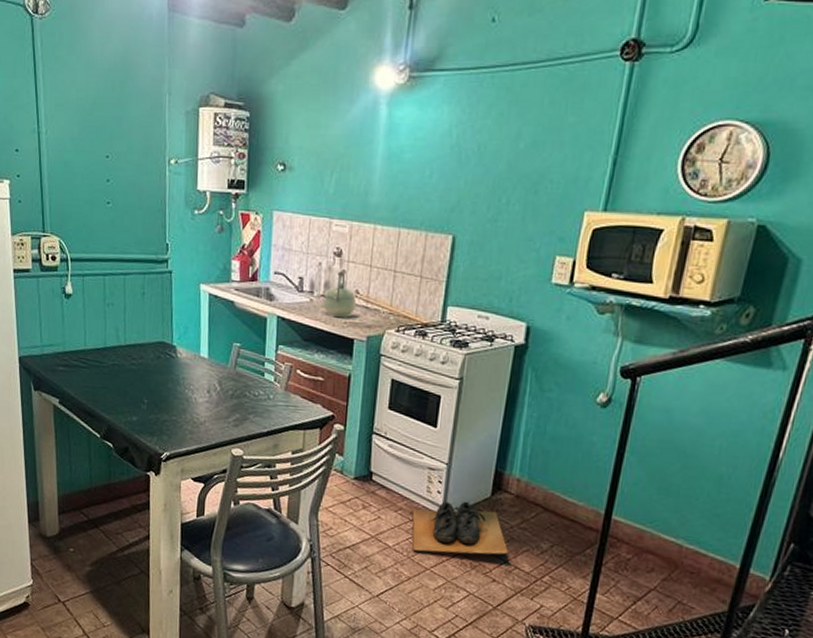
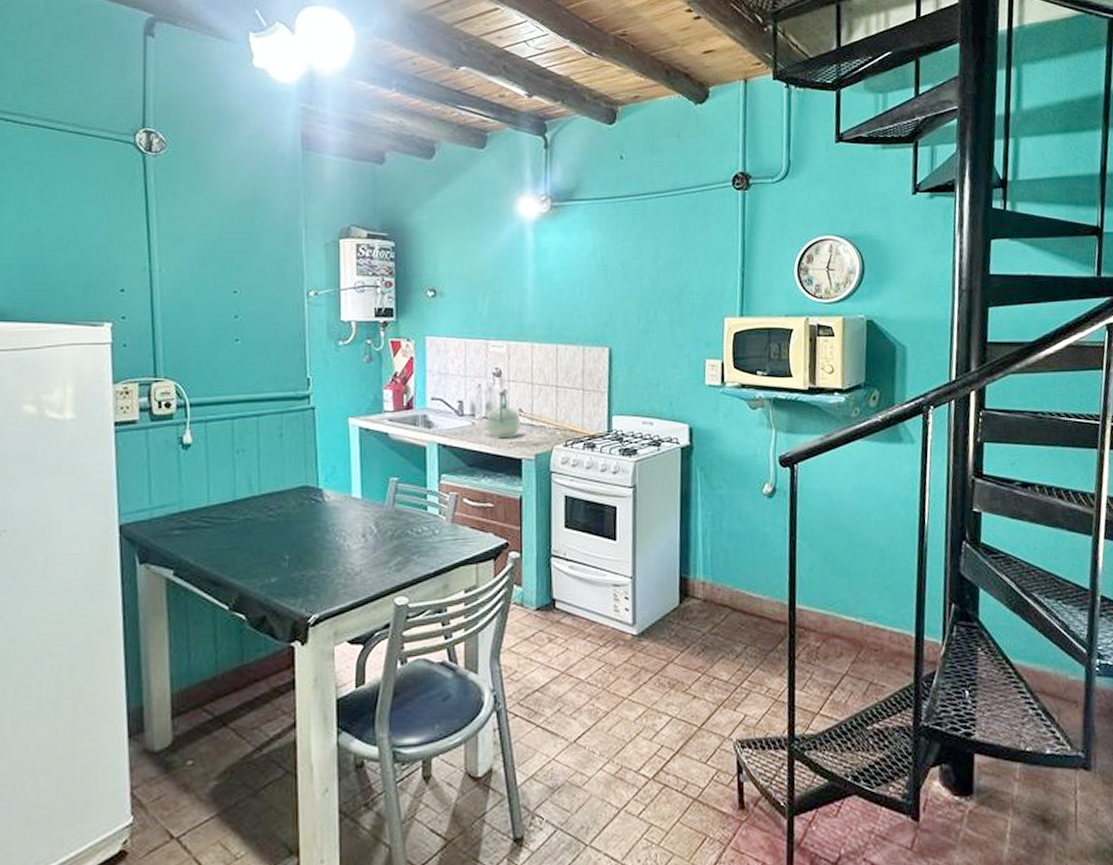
shoe: present [412,501,509,555] -> none [602,614,706,680]

